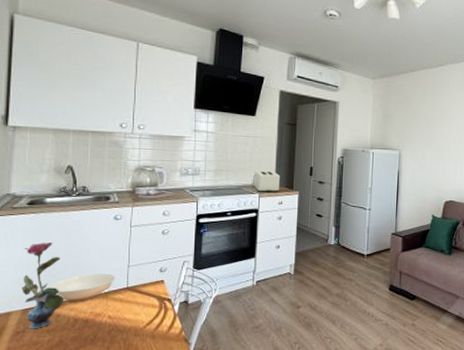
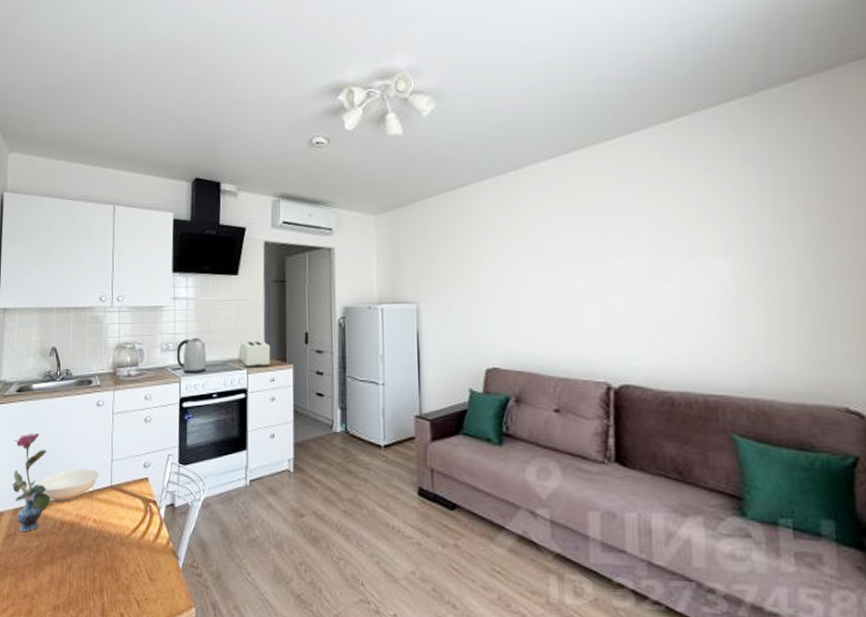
kettle: none [195,165,223,195] -> present [176,338,206,373]

